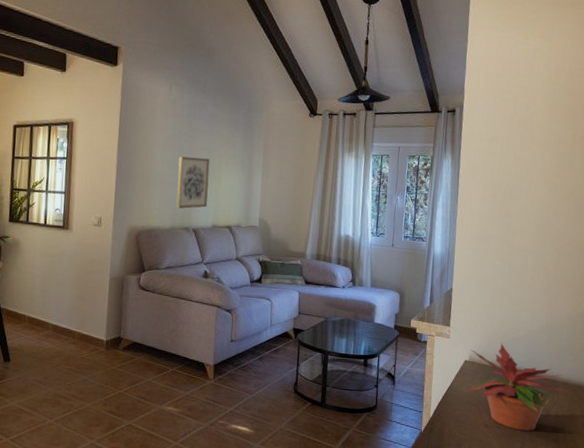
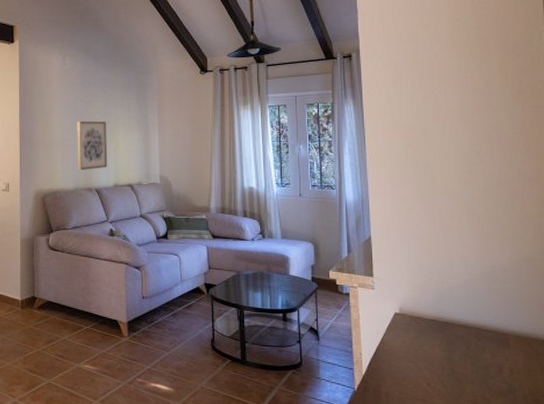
potted plant: present [463,343,568,431] -> none [397,293,521,390]

